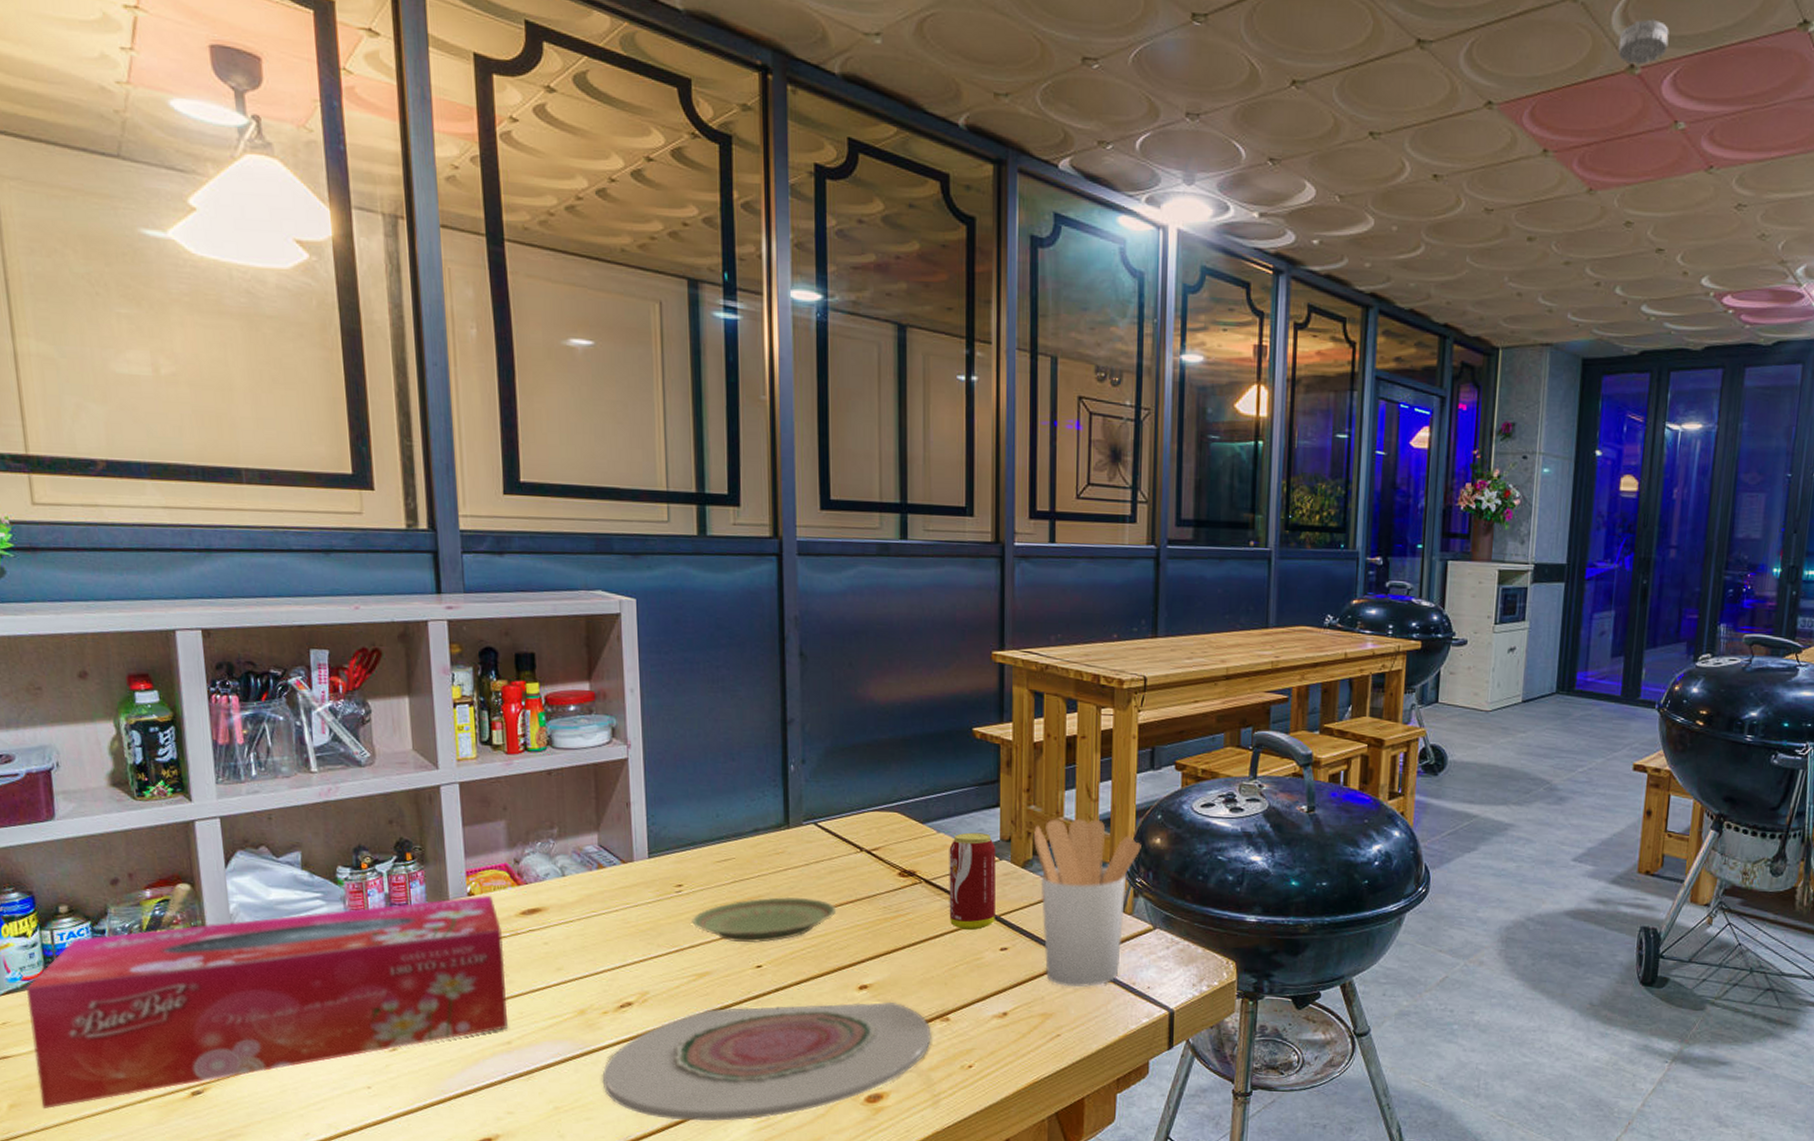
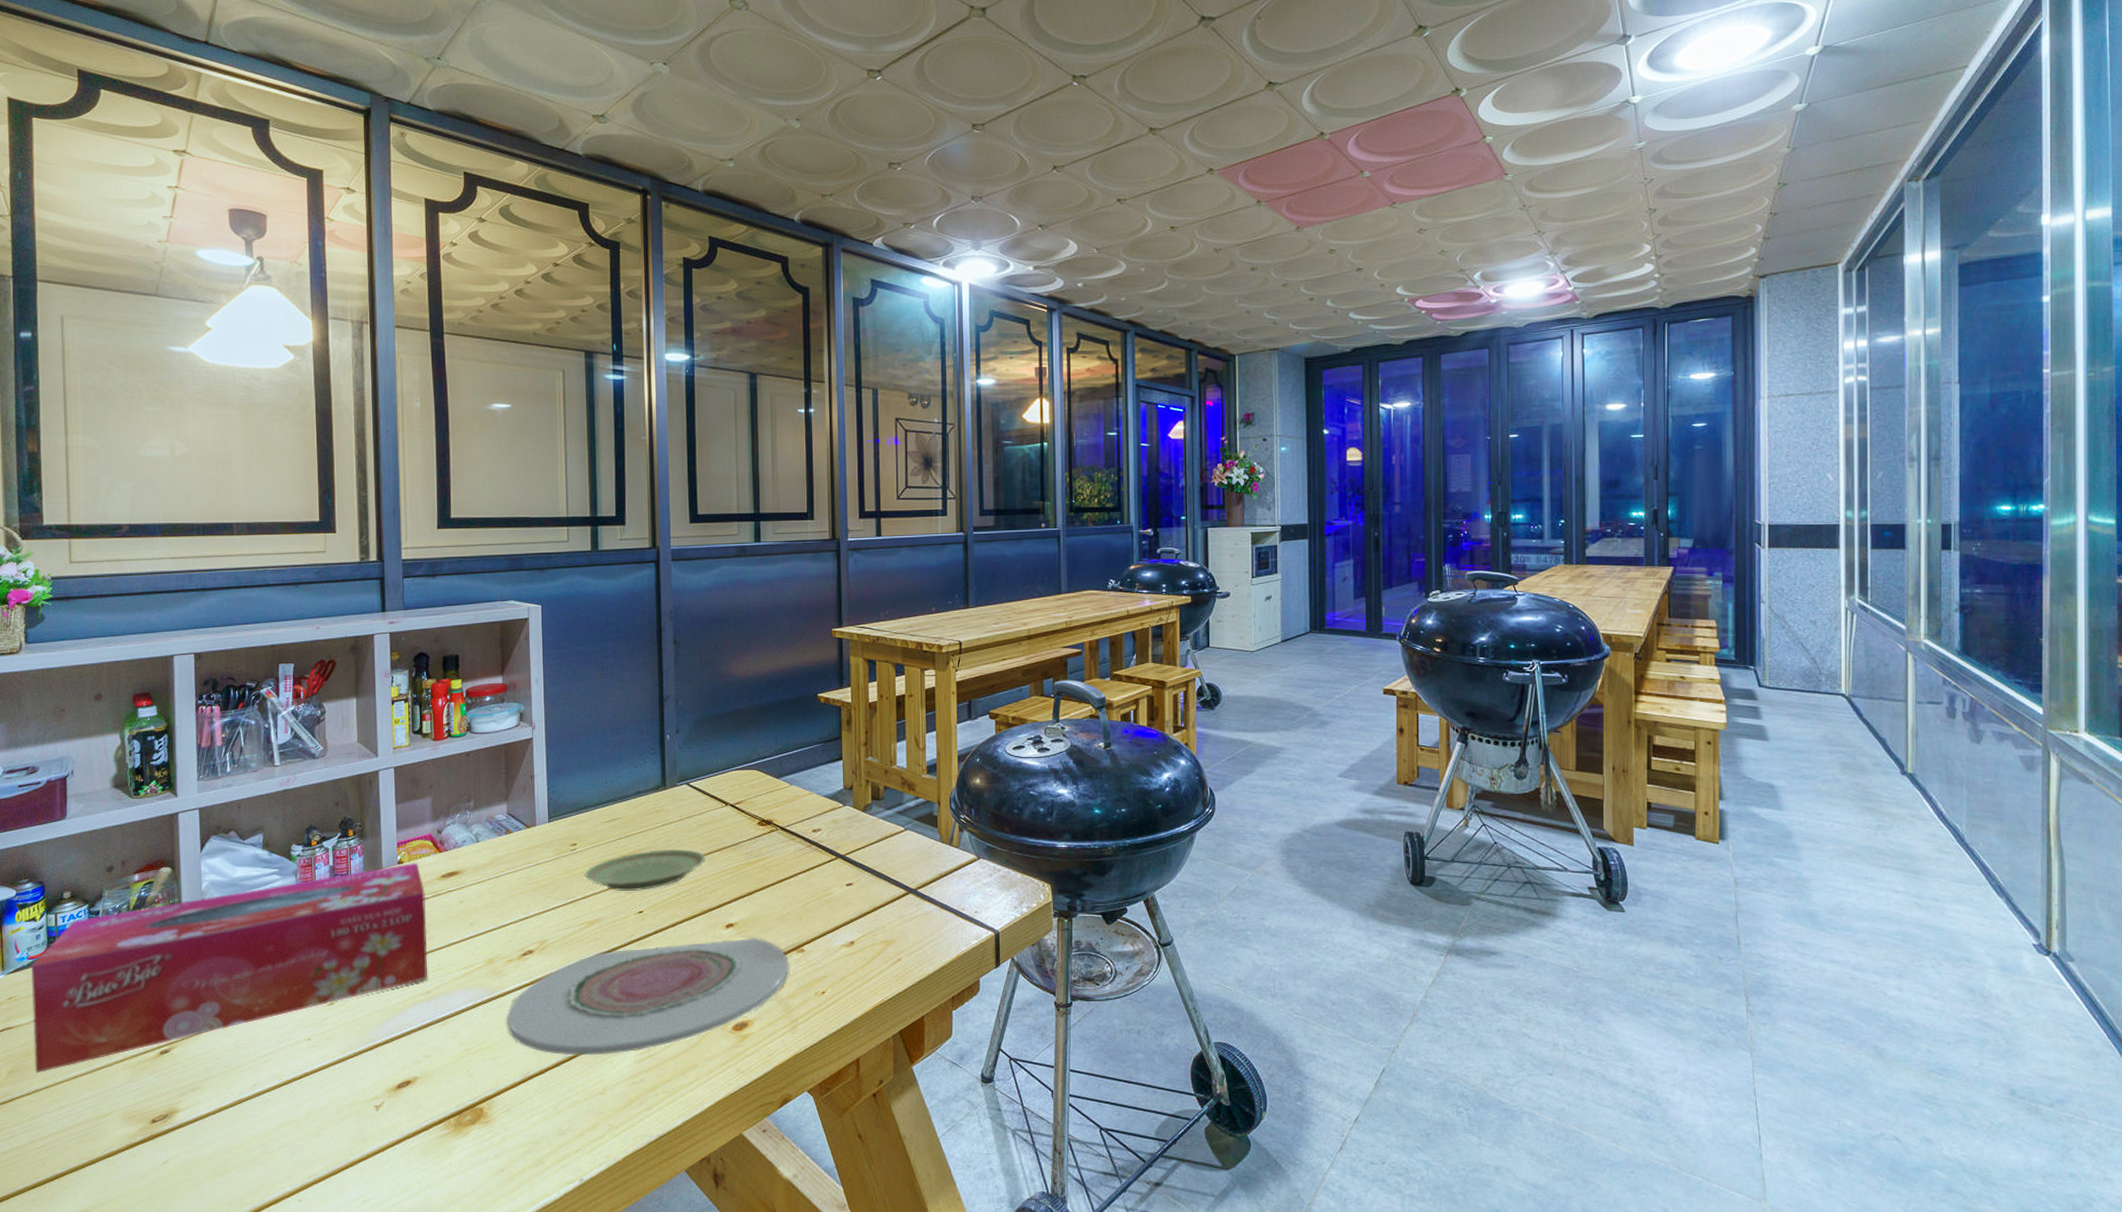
beverage can: present [949,832,996,931] -> none [800,783,841,870]
utensil holder: present [1033,818,1141,987] -> none [871,765,964,914]
smoke detector: present [1618,19,1670,65] -> none [1309,98,1349,132]

